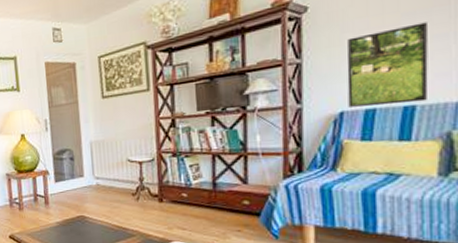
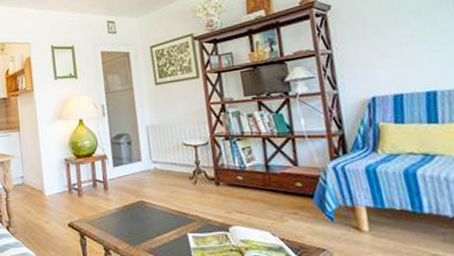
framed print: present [347,22,429,107] -> none [368,19,445,93]

